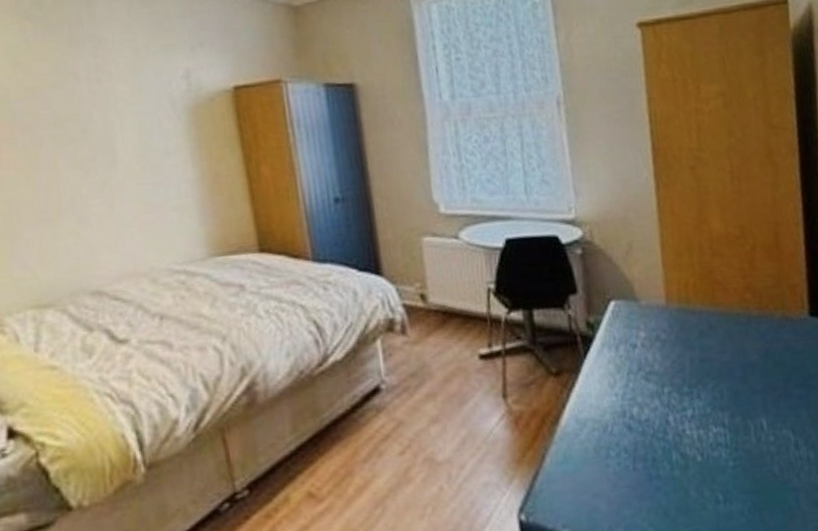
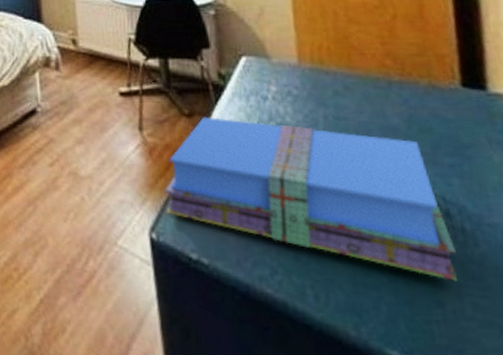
books: none [533,373,803,511] -> present [164,117,457,281]

